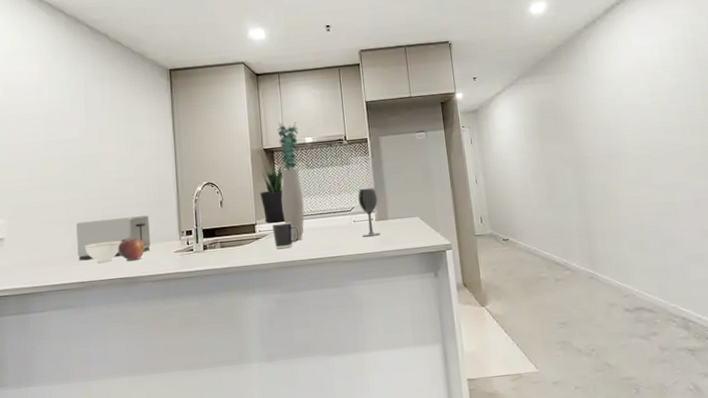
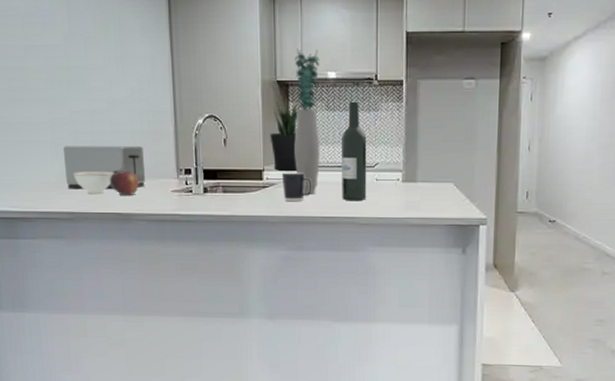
wine bottle: none [321,158,347,243] -> present [342,101,367,201]
wine glass: present [358,187,381,237] -> none [384,142,408,199]

